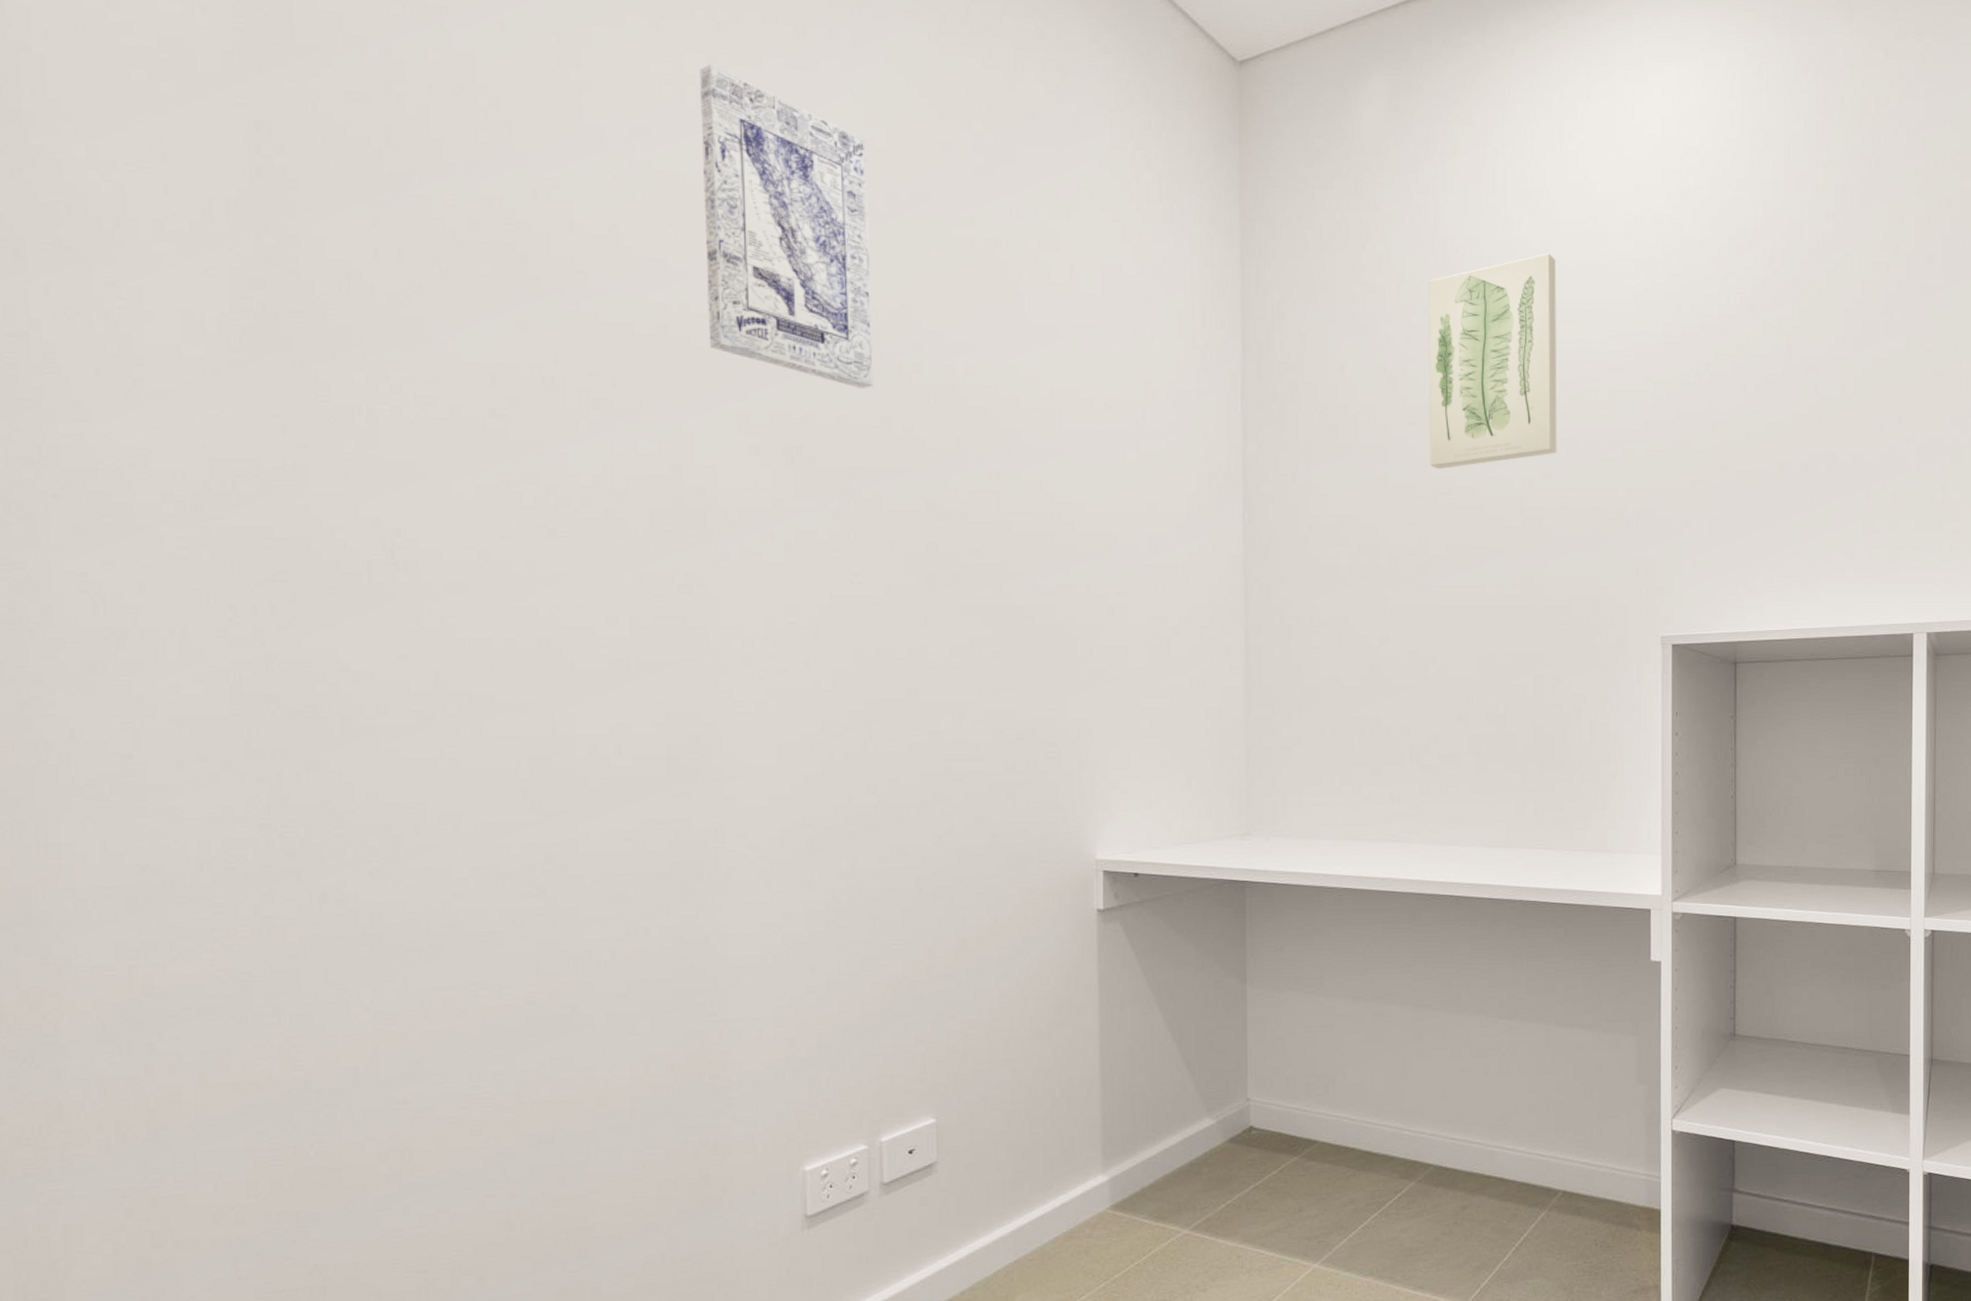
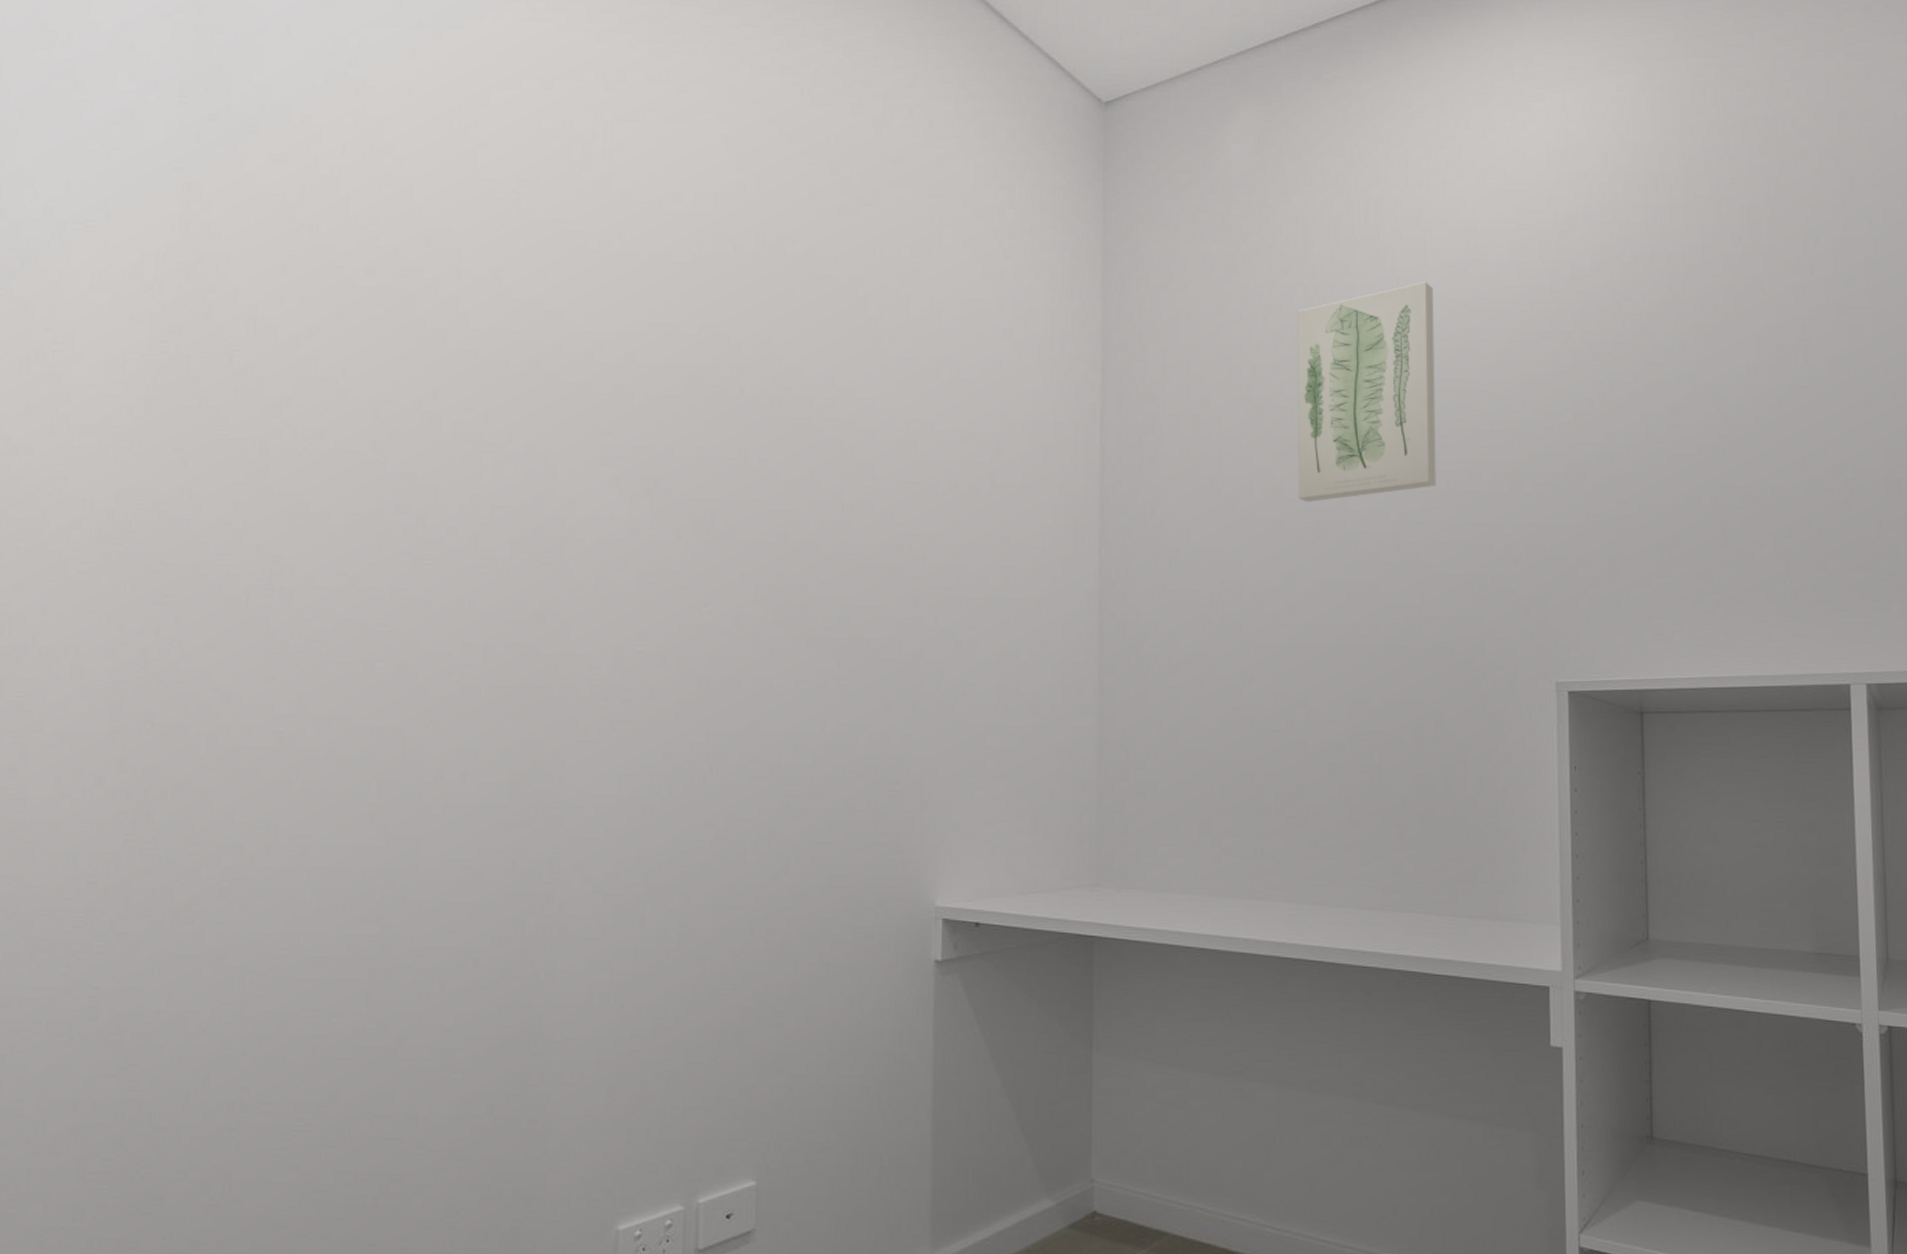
wall art: present [699,63,873,390] -> none [578,120,738,423]

